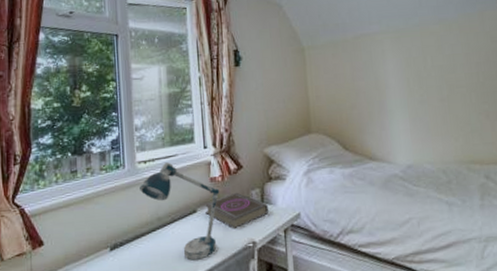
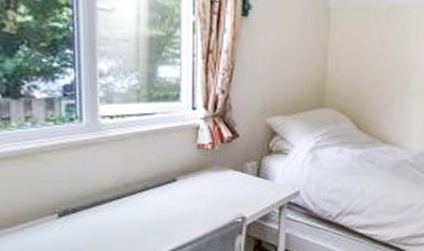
desk lamp: present [140,162,220,260] -> none [102,121,208,233]
book: present [205,192,269,230] -> none [188,163,265,203]

